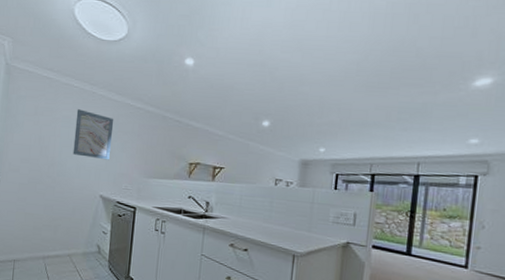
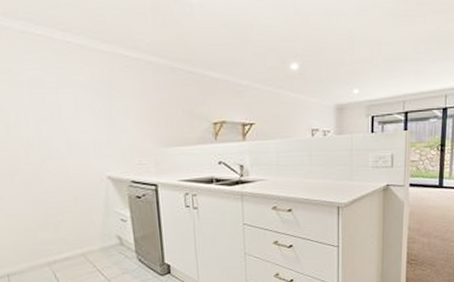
wall art: present [72,109,114,160] -> none [48,67,110,132]

